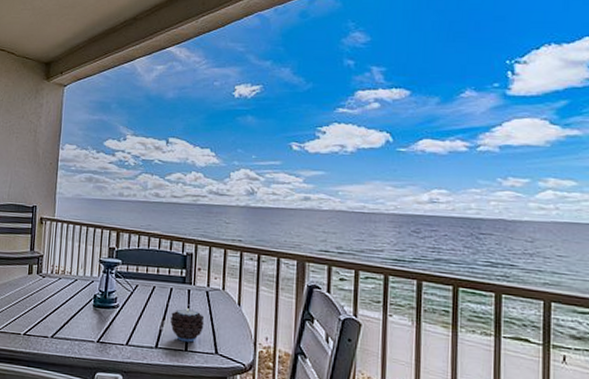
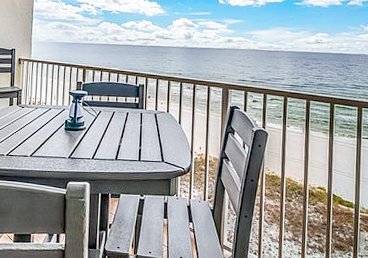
candle: present [170,308,205,343] -> none [127,128,154,154]

